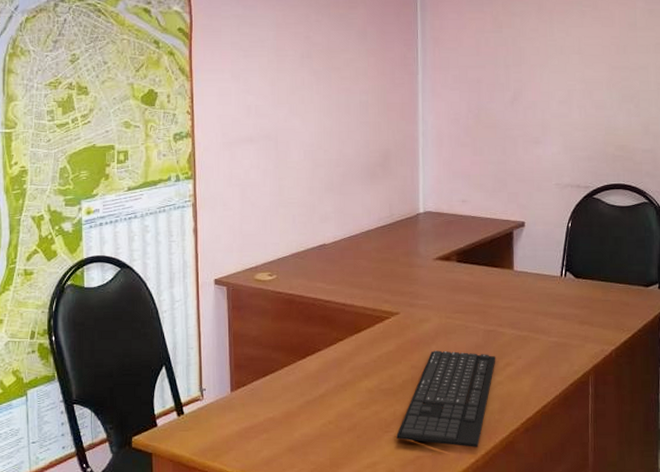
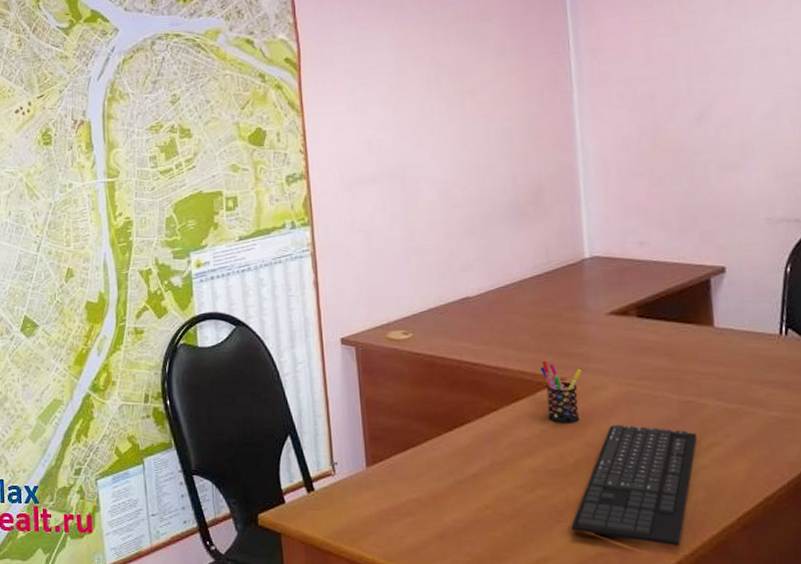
pen holder: none [380,298,412,351] -> present [540,360,582,425]

